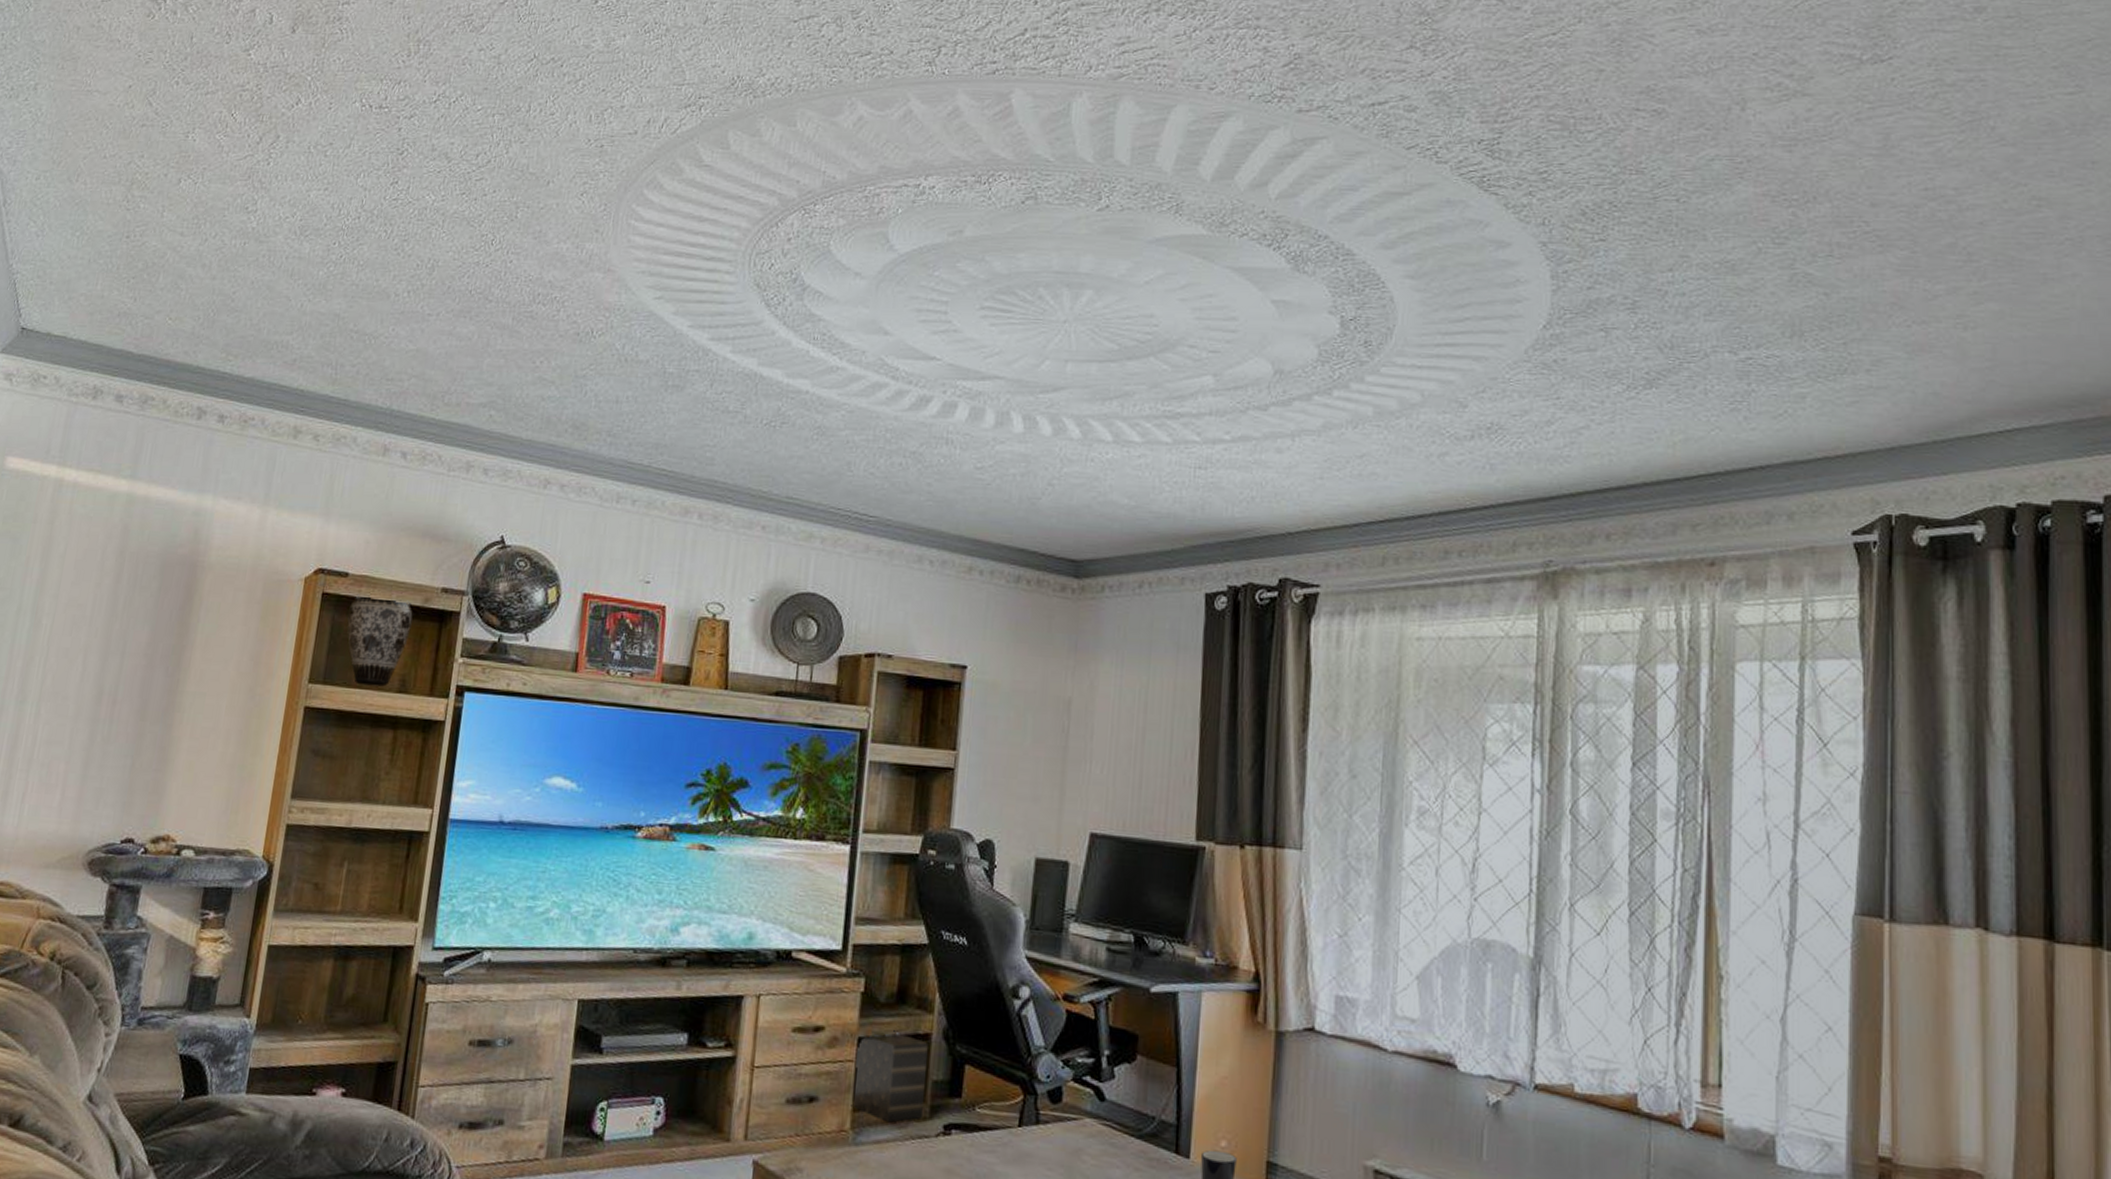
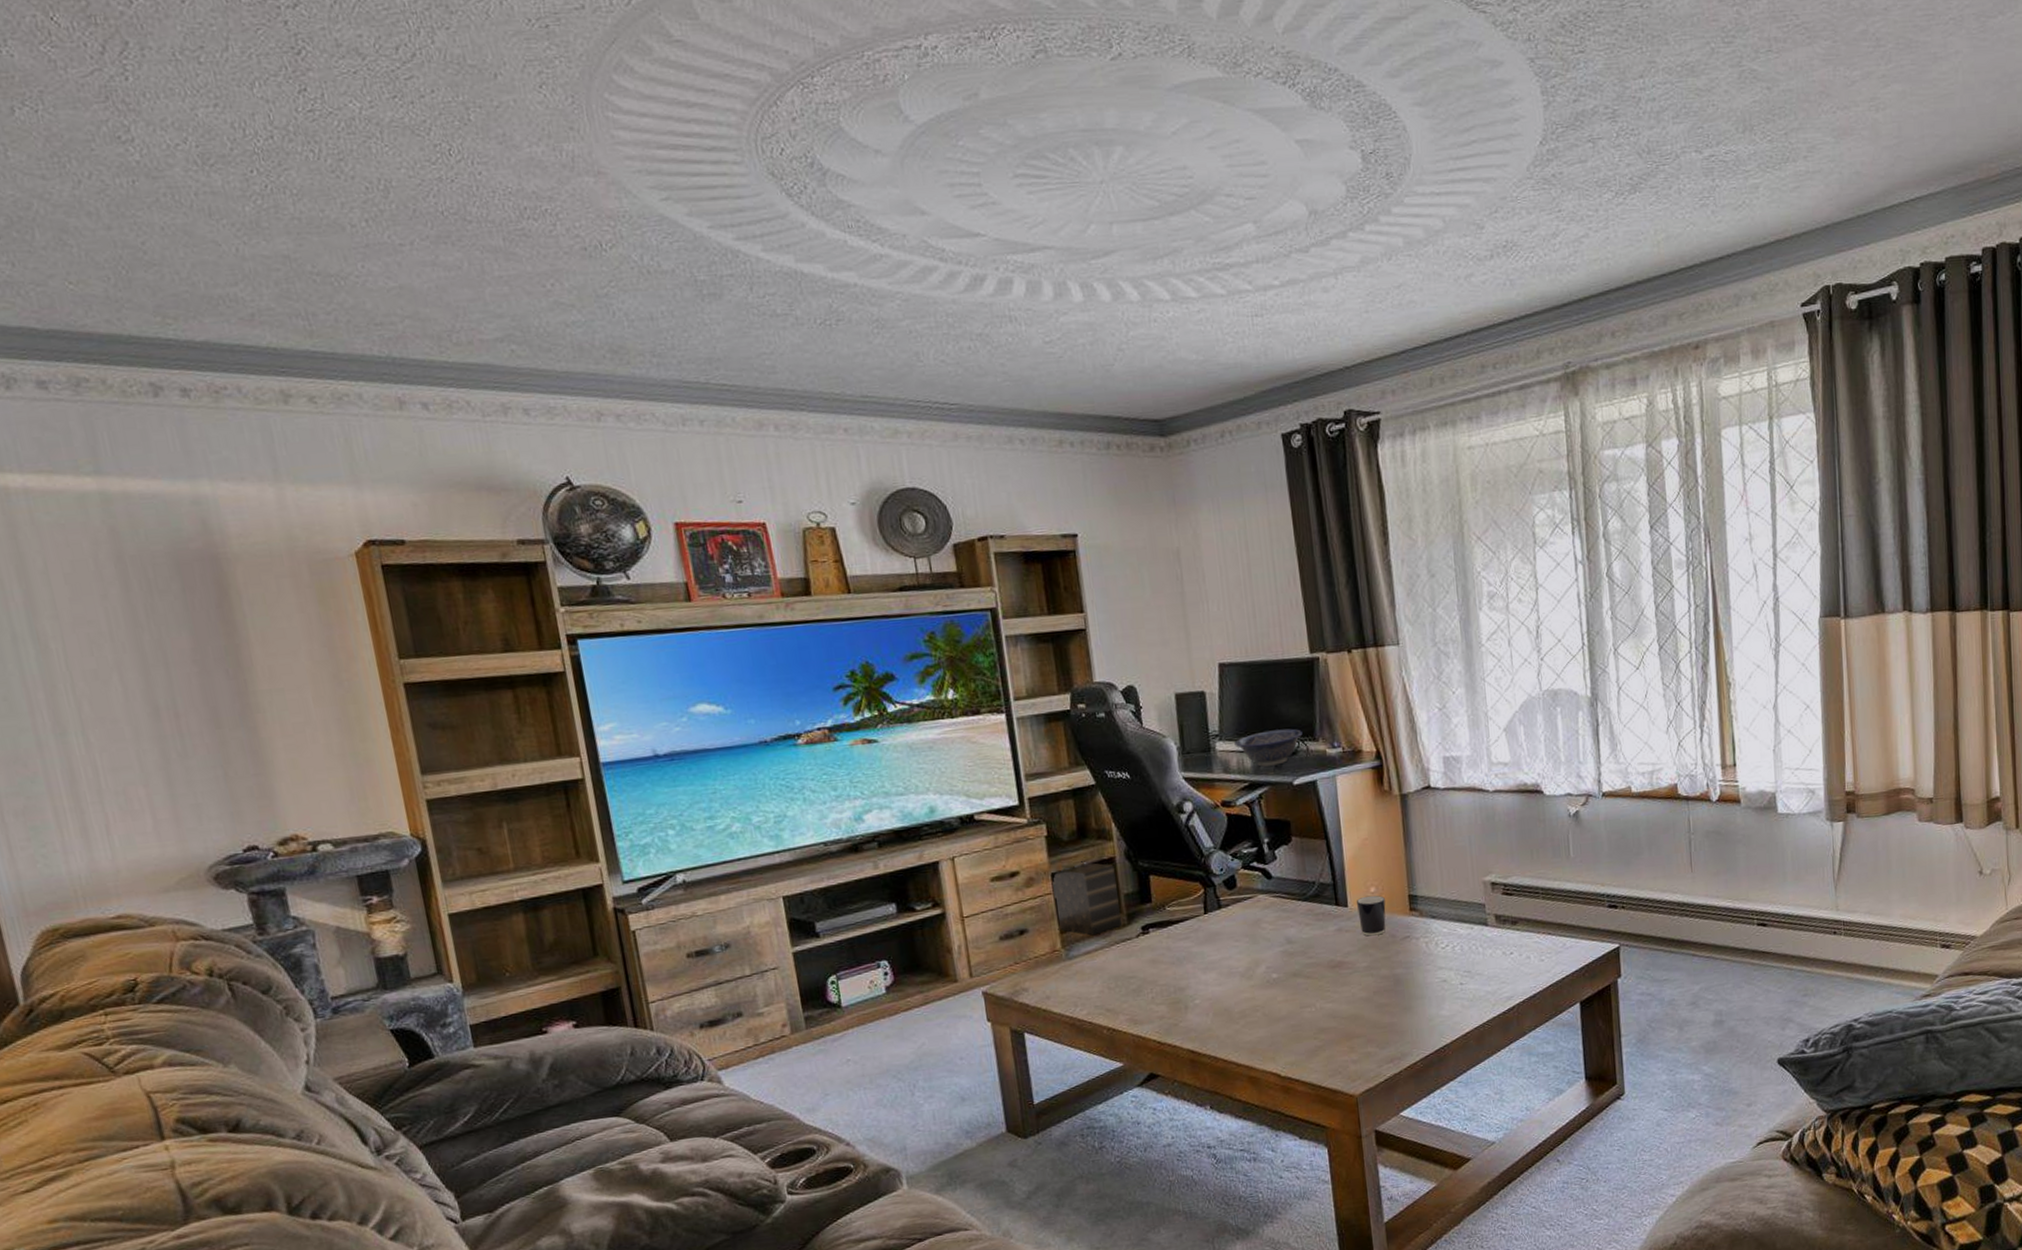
decorative vase: present [346,594,413,687] -> none [418,558,497,652]
decorative bowl: none [1091,921,1173,965] -> present [1234,728,1304,767]

